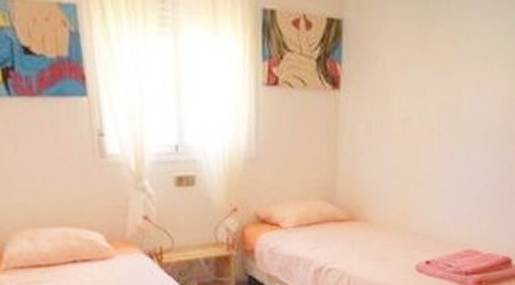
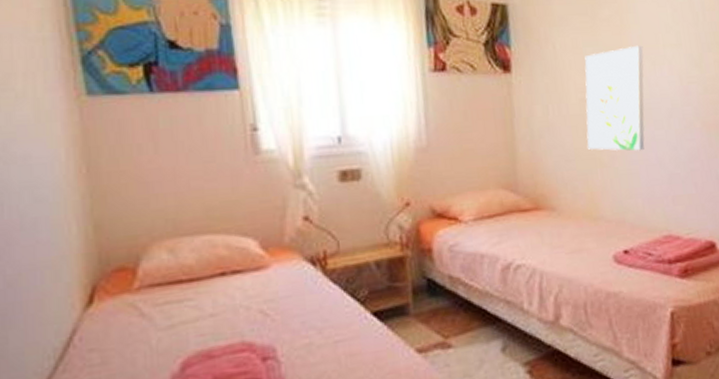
wall art: none [404,66,471,171] -> present [585,45,645,151]

